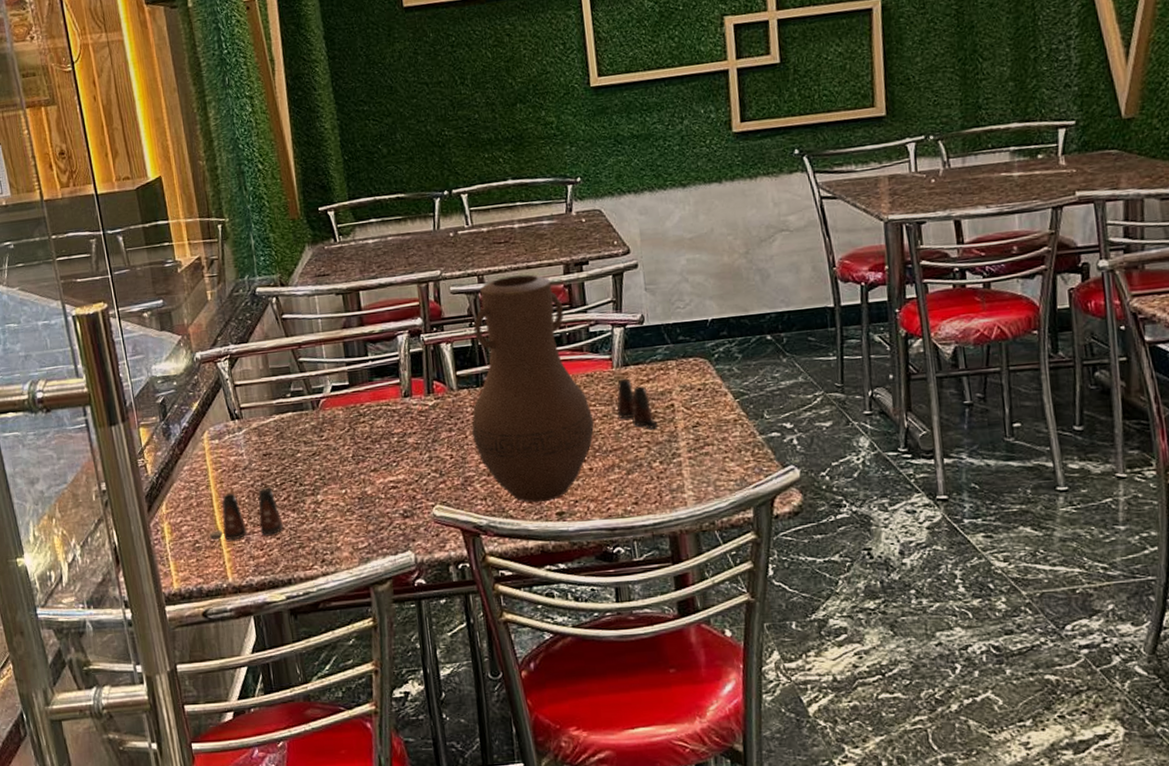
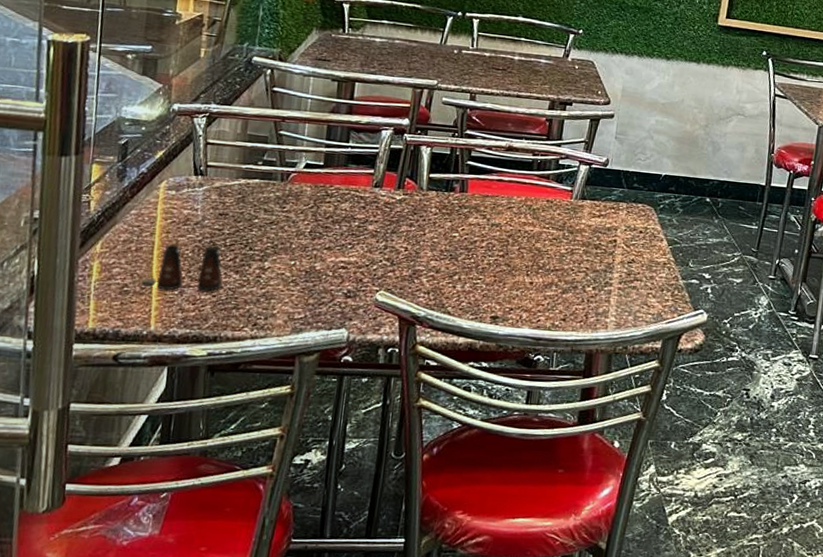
vase: present [471,274,595,503] -> none [430,99,545,305]
salt shaker: present [617,377,658,429] -> none [565,209,599,258]

